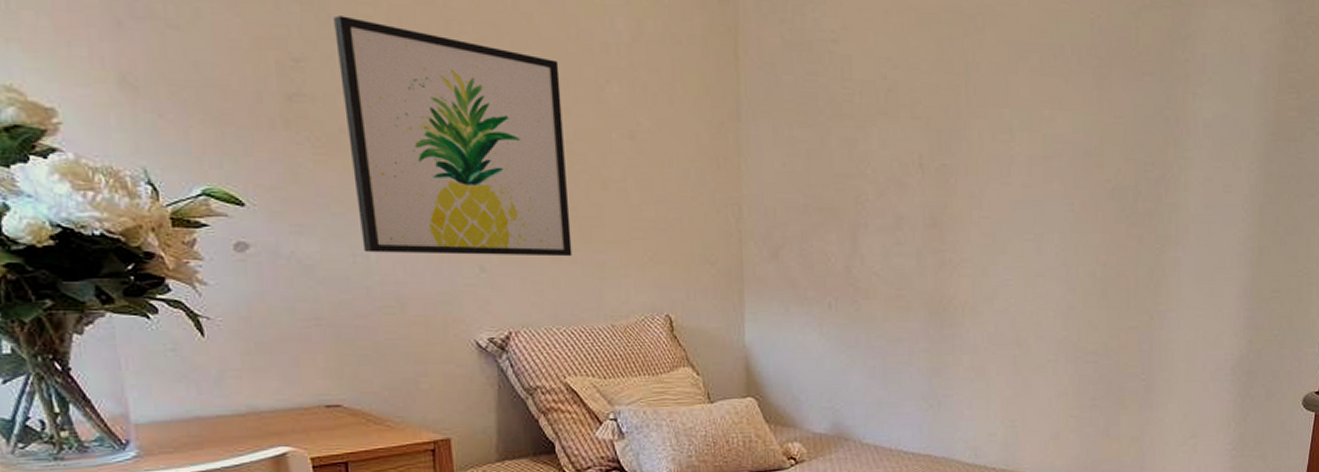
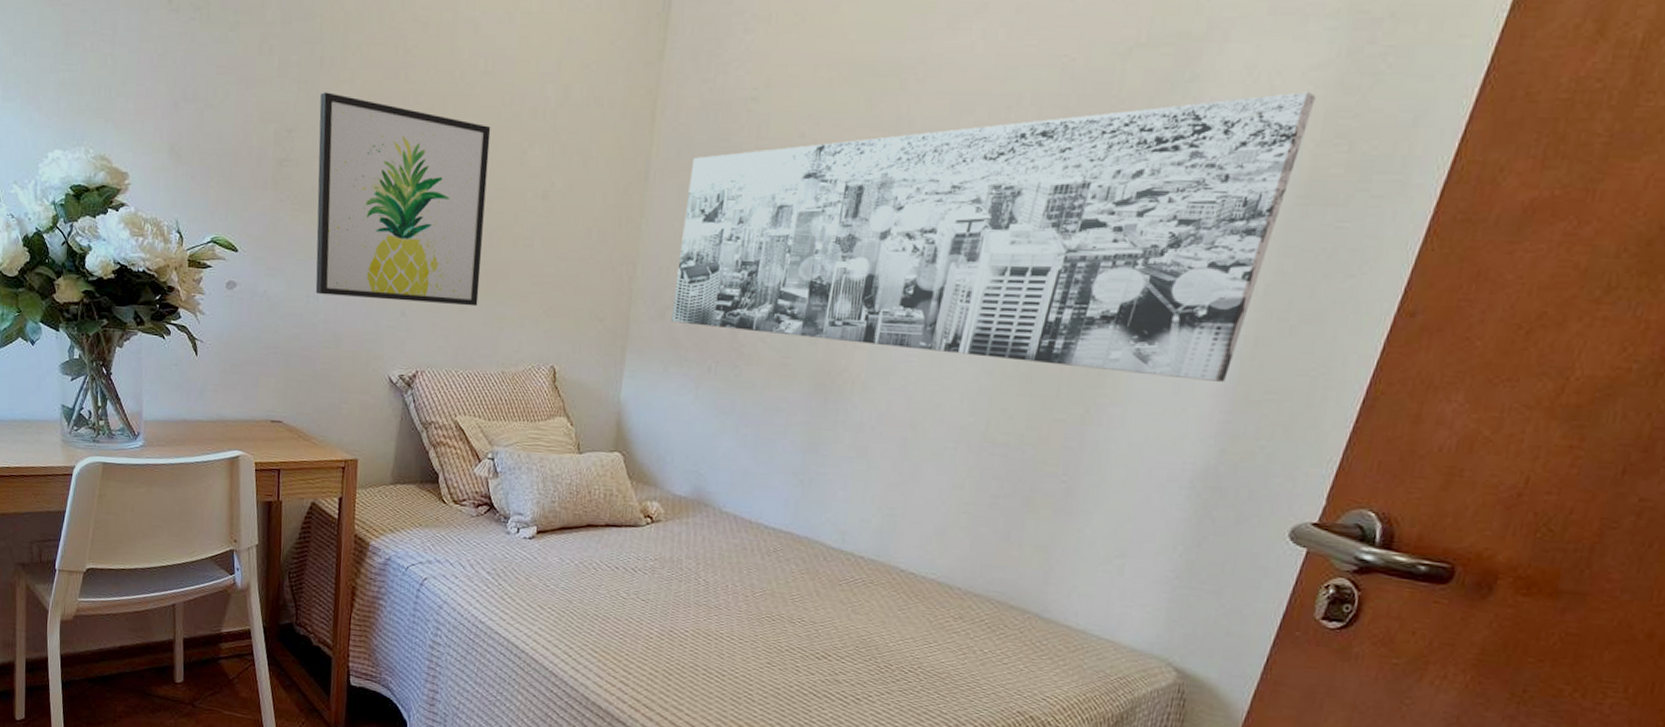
wall art: none [782,50,1271,285] -> present [671,92,1316,382]

